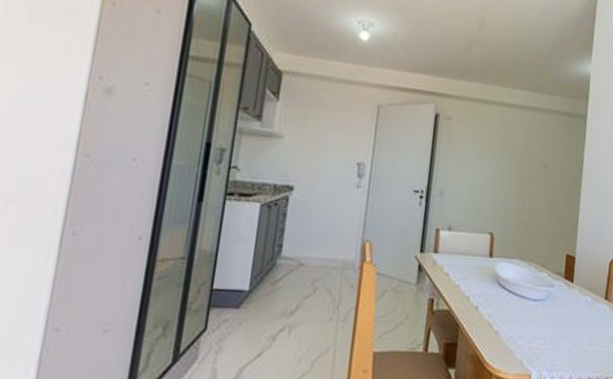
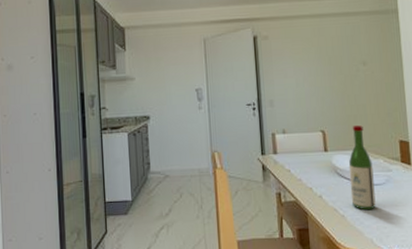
wine bottle: none [508,231,536,328] -> present [348,124,376,211]

